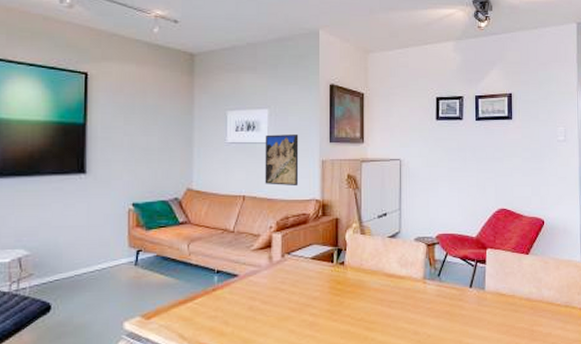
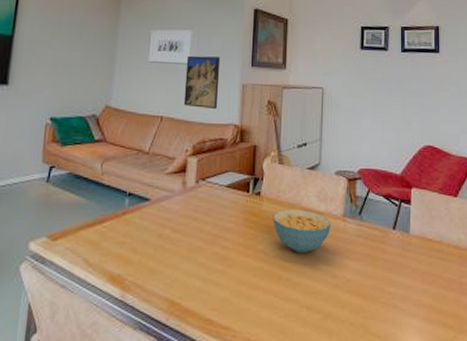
cereal bowl: none [357,275,412,315] -> present [272,209,331,254]

